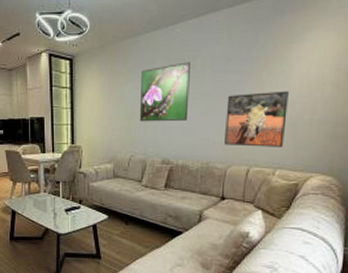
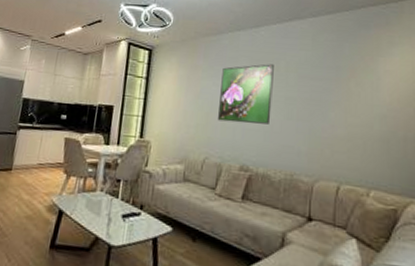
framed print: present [225,91,289,147] -> none [311,101,379,165]

